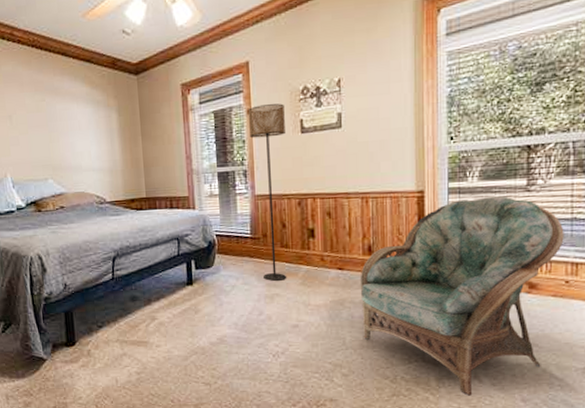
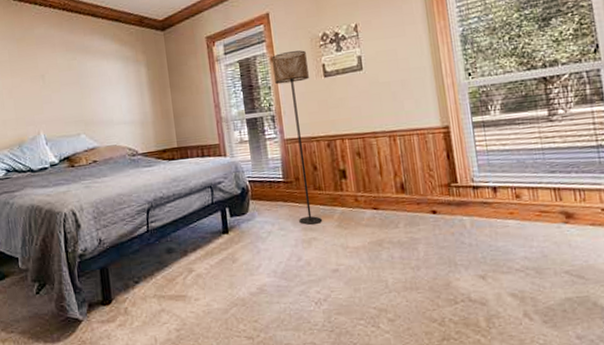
armchair: present [360,196,564,396] -> none [396,127,593,336]

